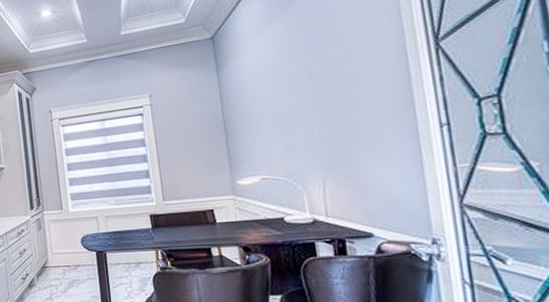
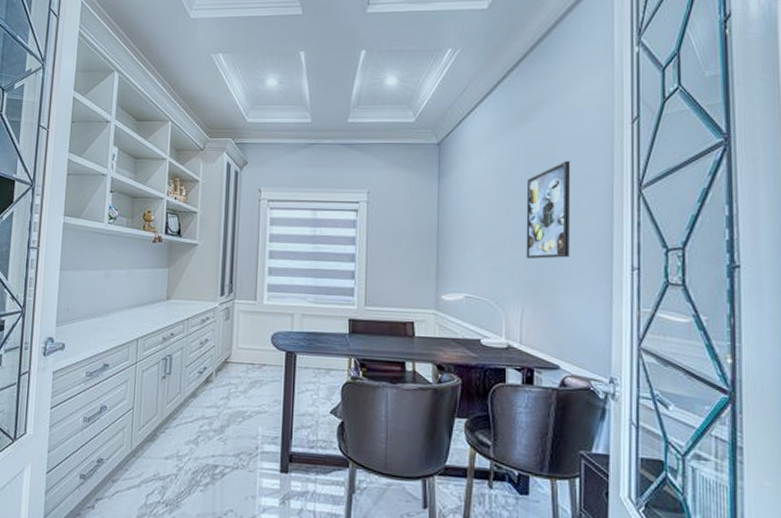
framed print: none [308,29,367,132] -> present [526,161,571,259]

